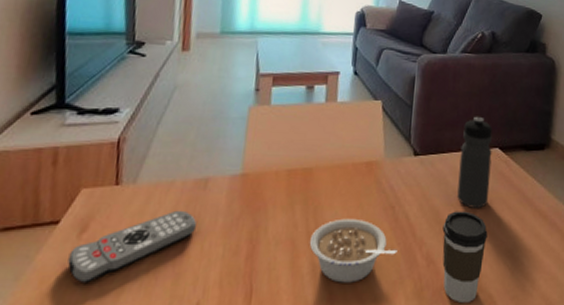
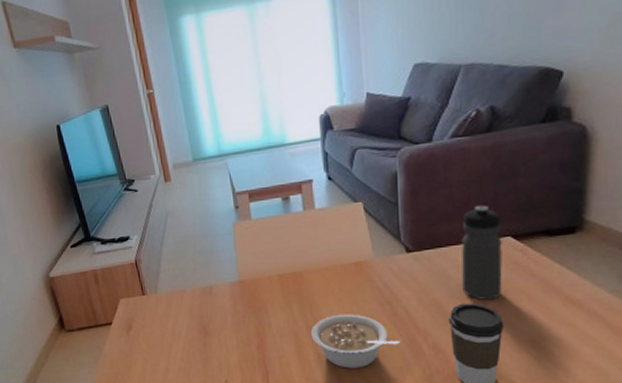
remote control: present [67,210,196,284] -> none [124,312,211,366]

